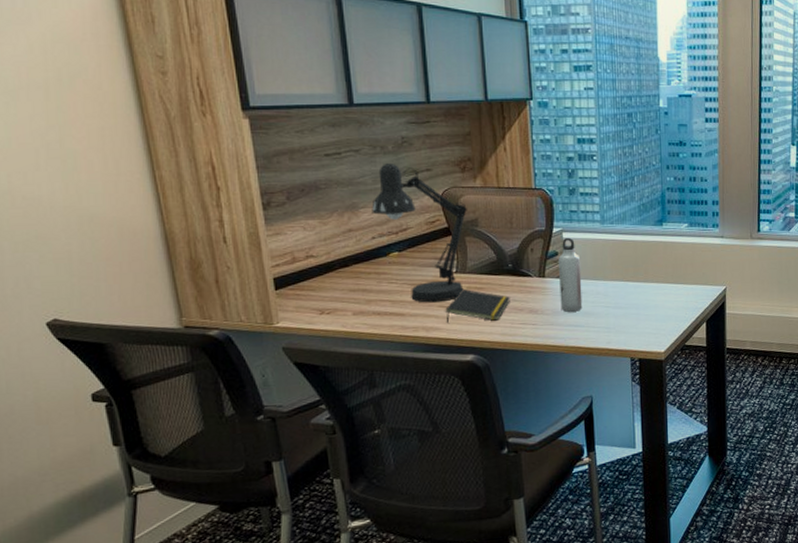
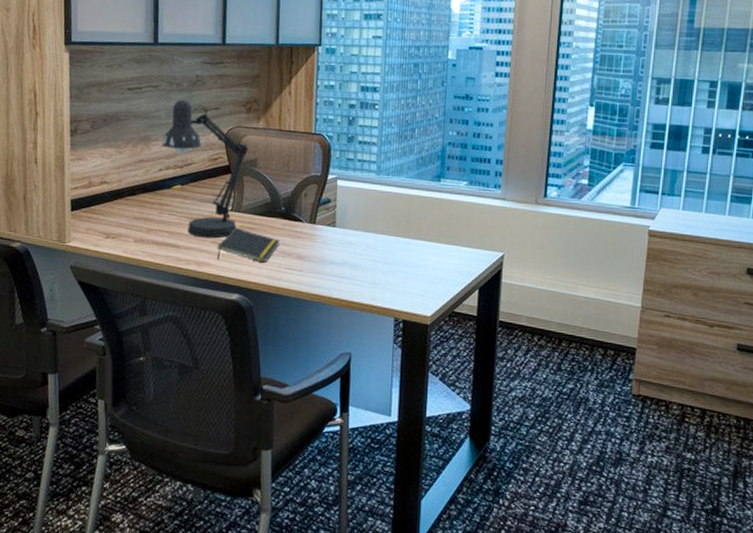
water bottle: present [559,237,583,312] -> none [328,185,353,262]

